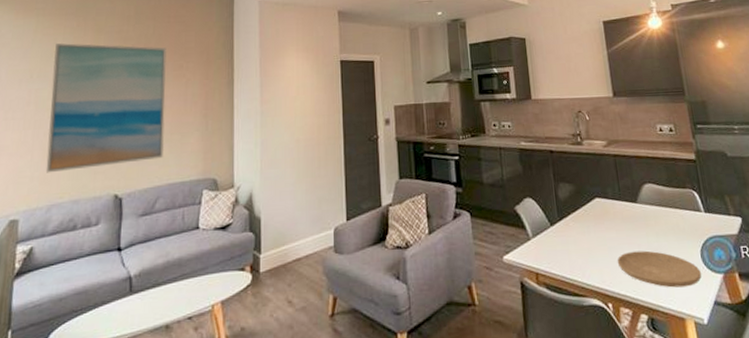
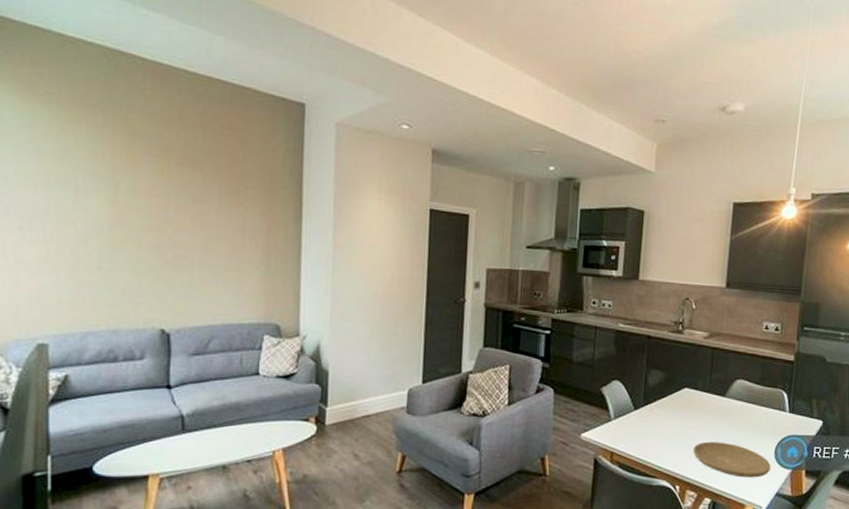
wall art: present [45,43,167,173] -> none [75,143,220,297]

